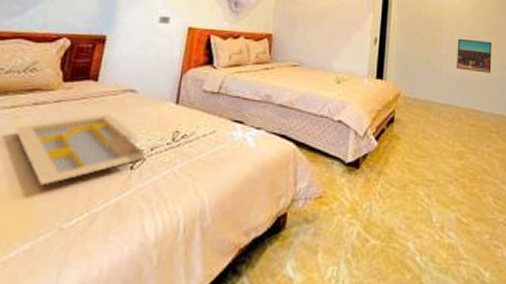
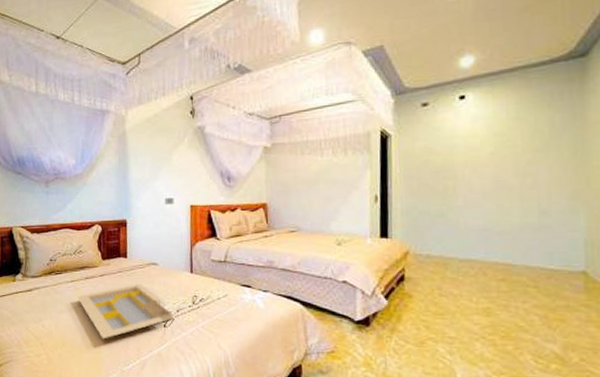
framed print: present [457,38,492,73] -> none [477,185,526,222]

